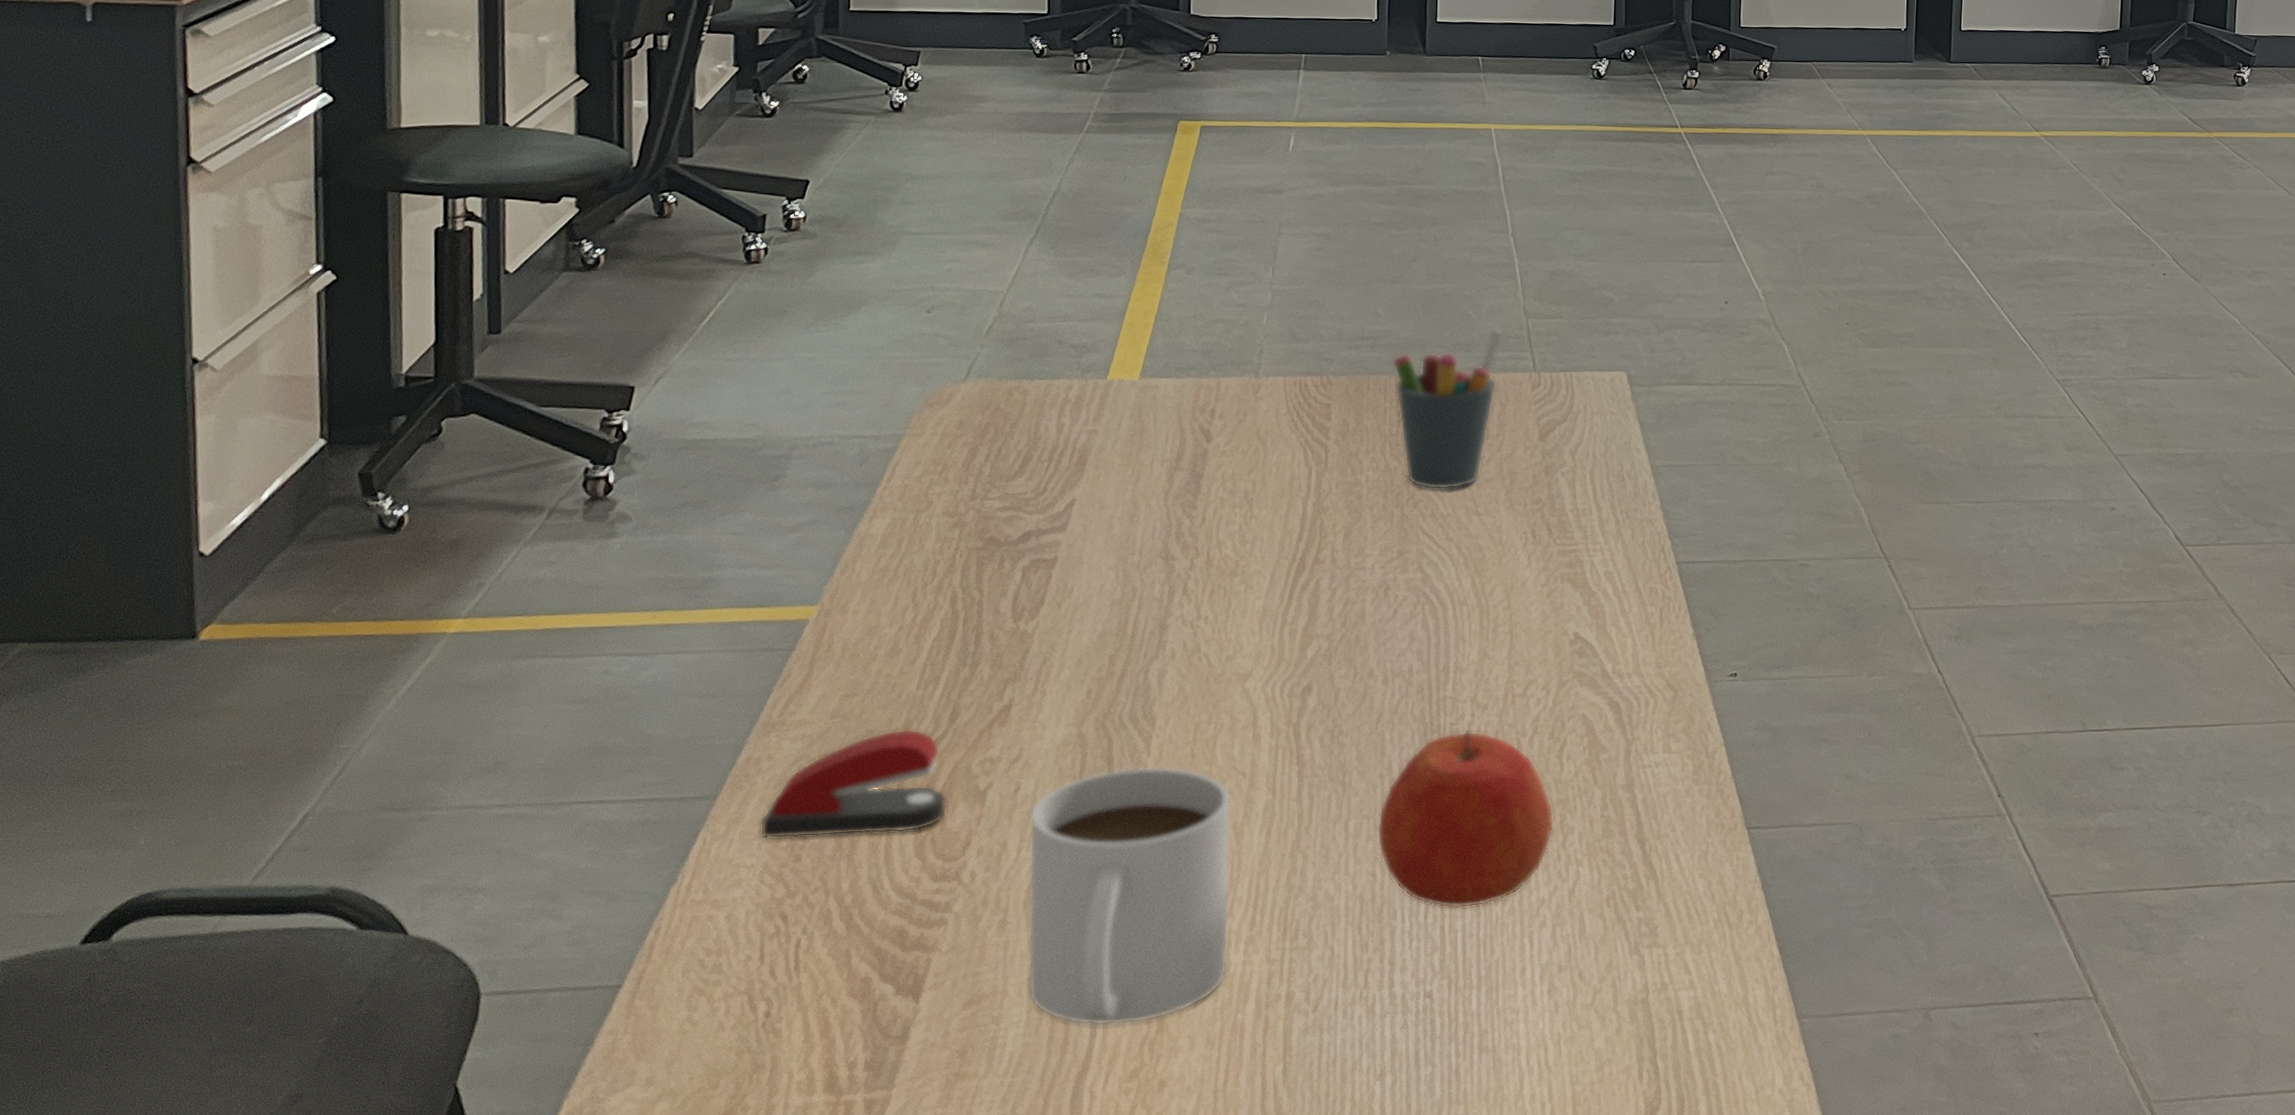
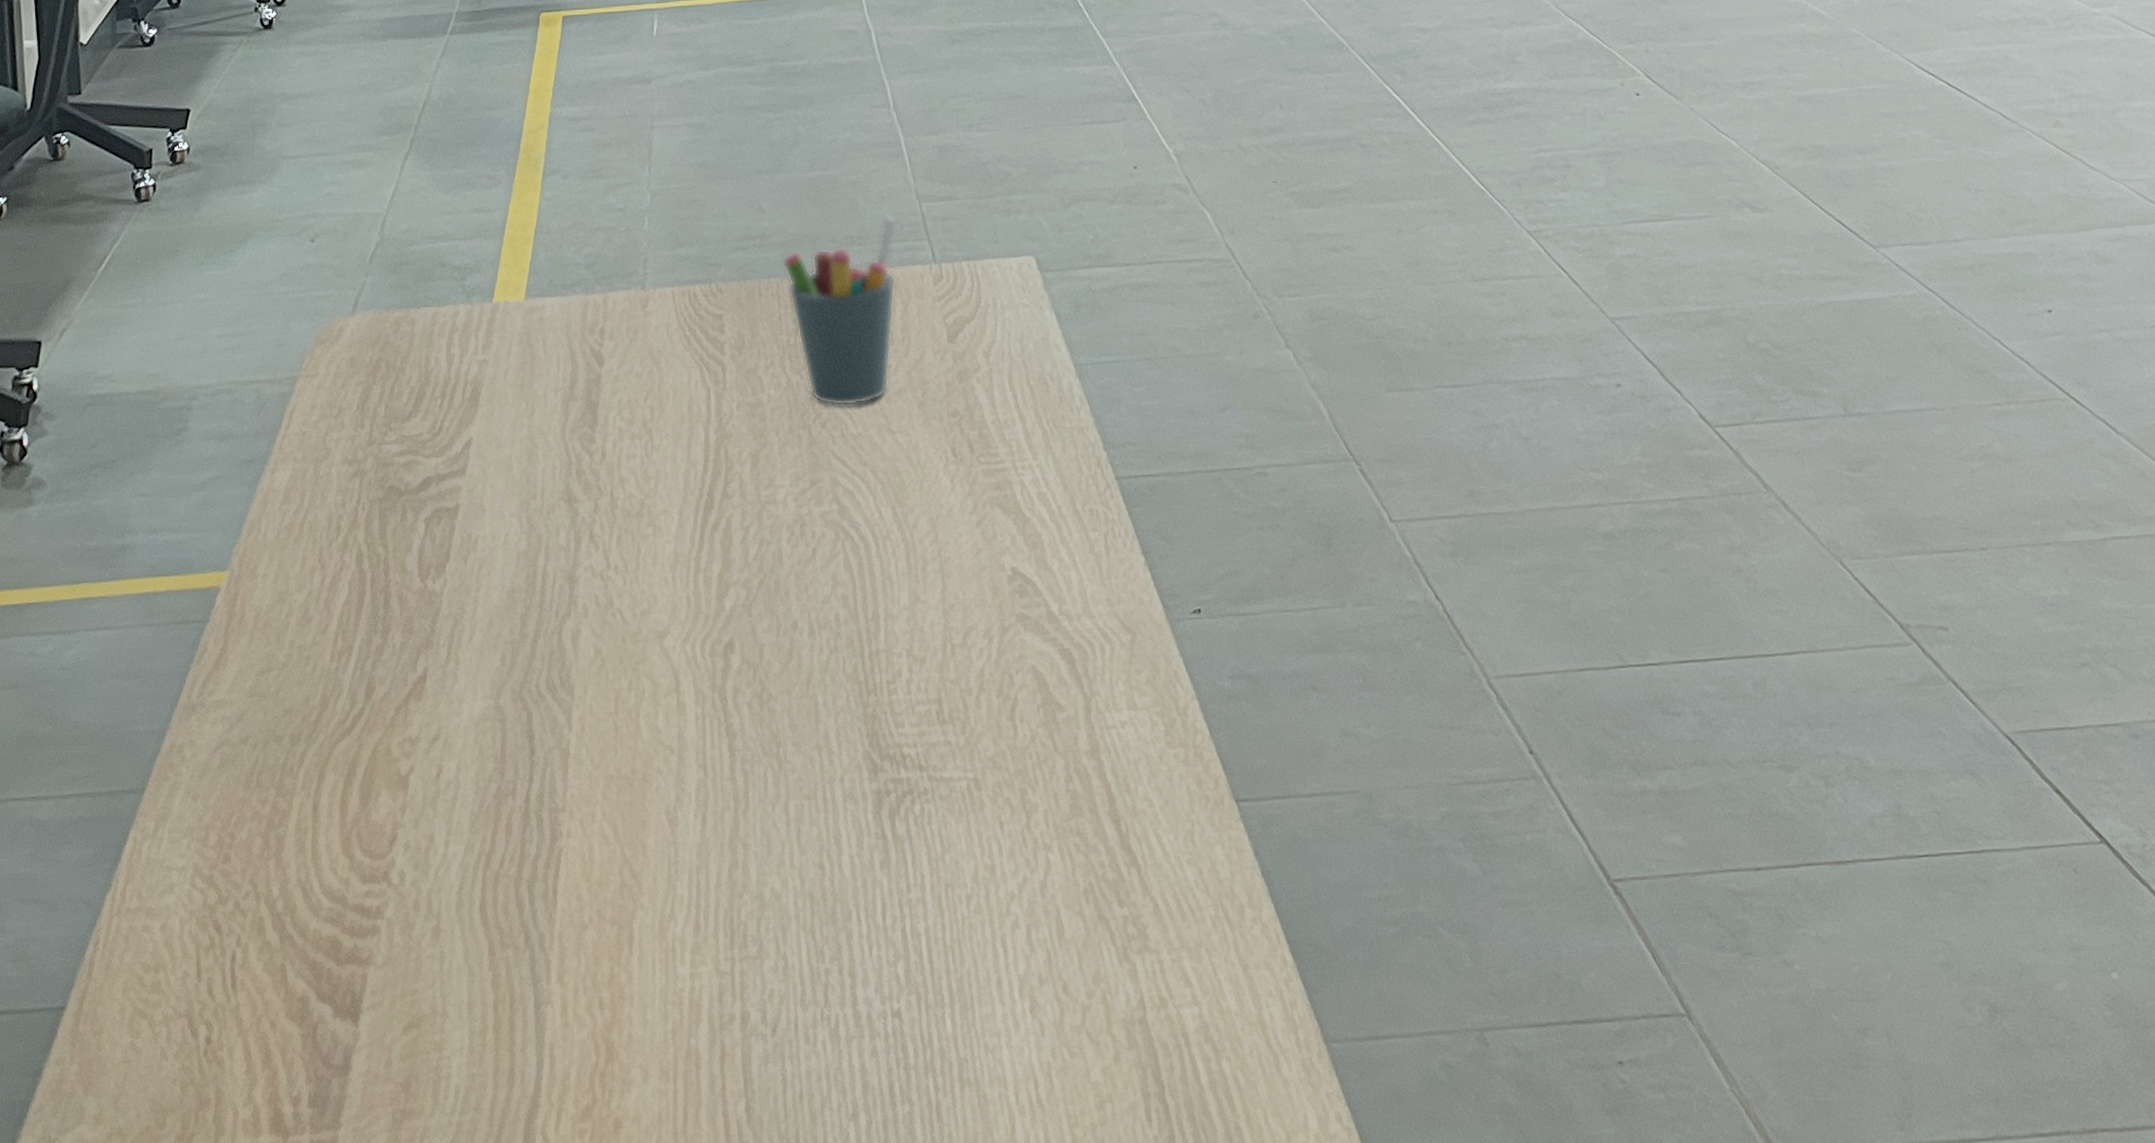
stapler: present [760,728,947,839] -> none [187,706,371,837]
mug: present [1028,766,1232,1025] -> none [455,742,676,1052]
apple: present [1376,730,1555,908] -> none [819,689,1016,906]

